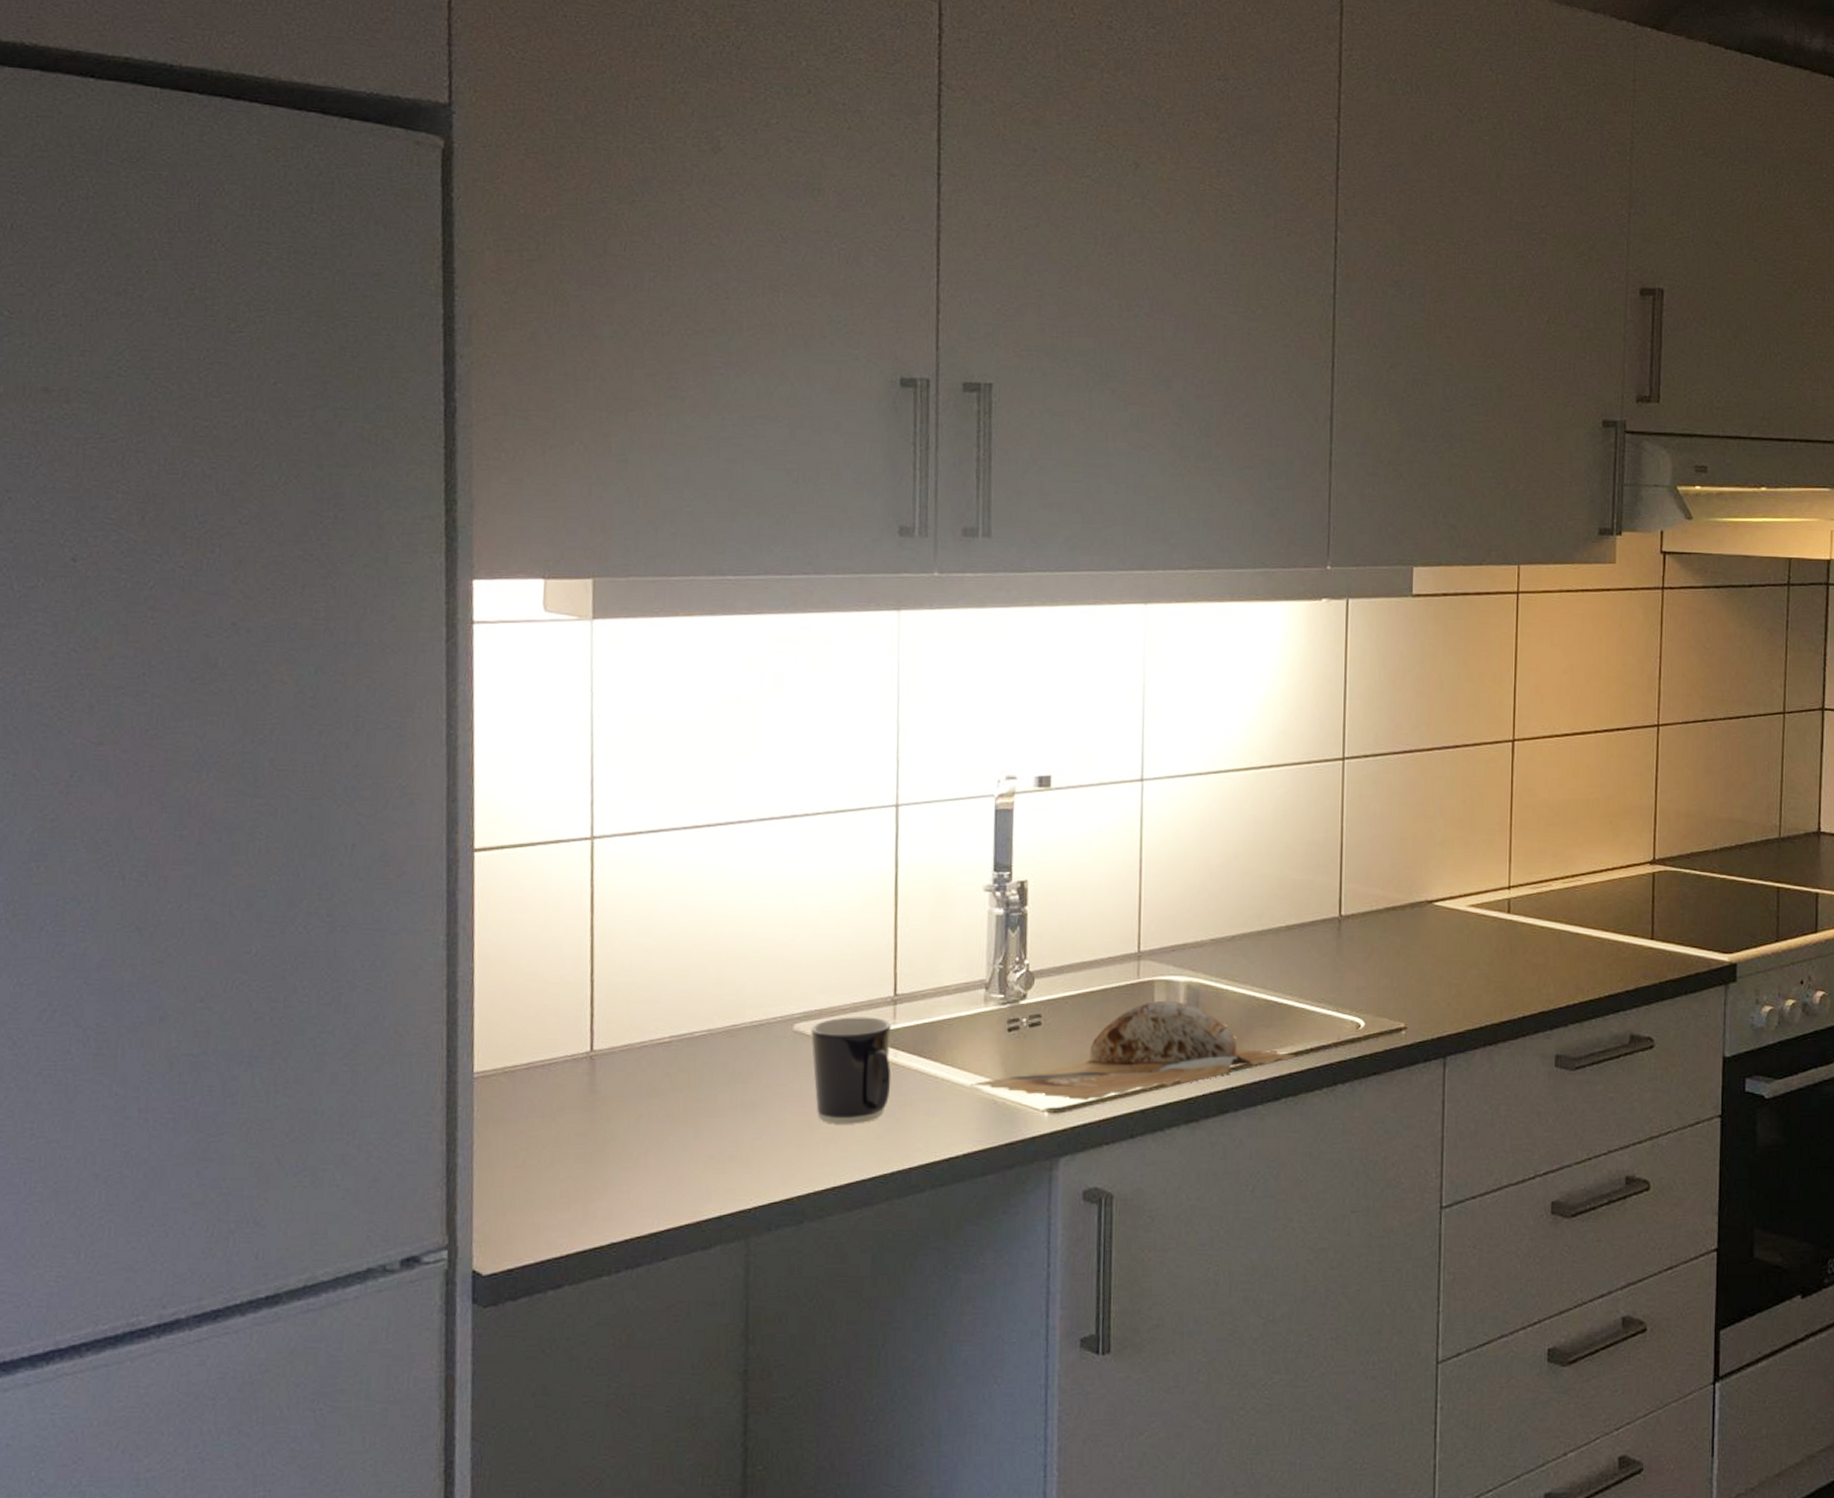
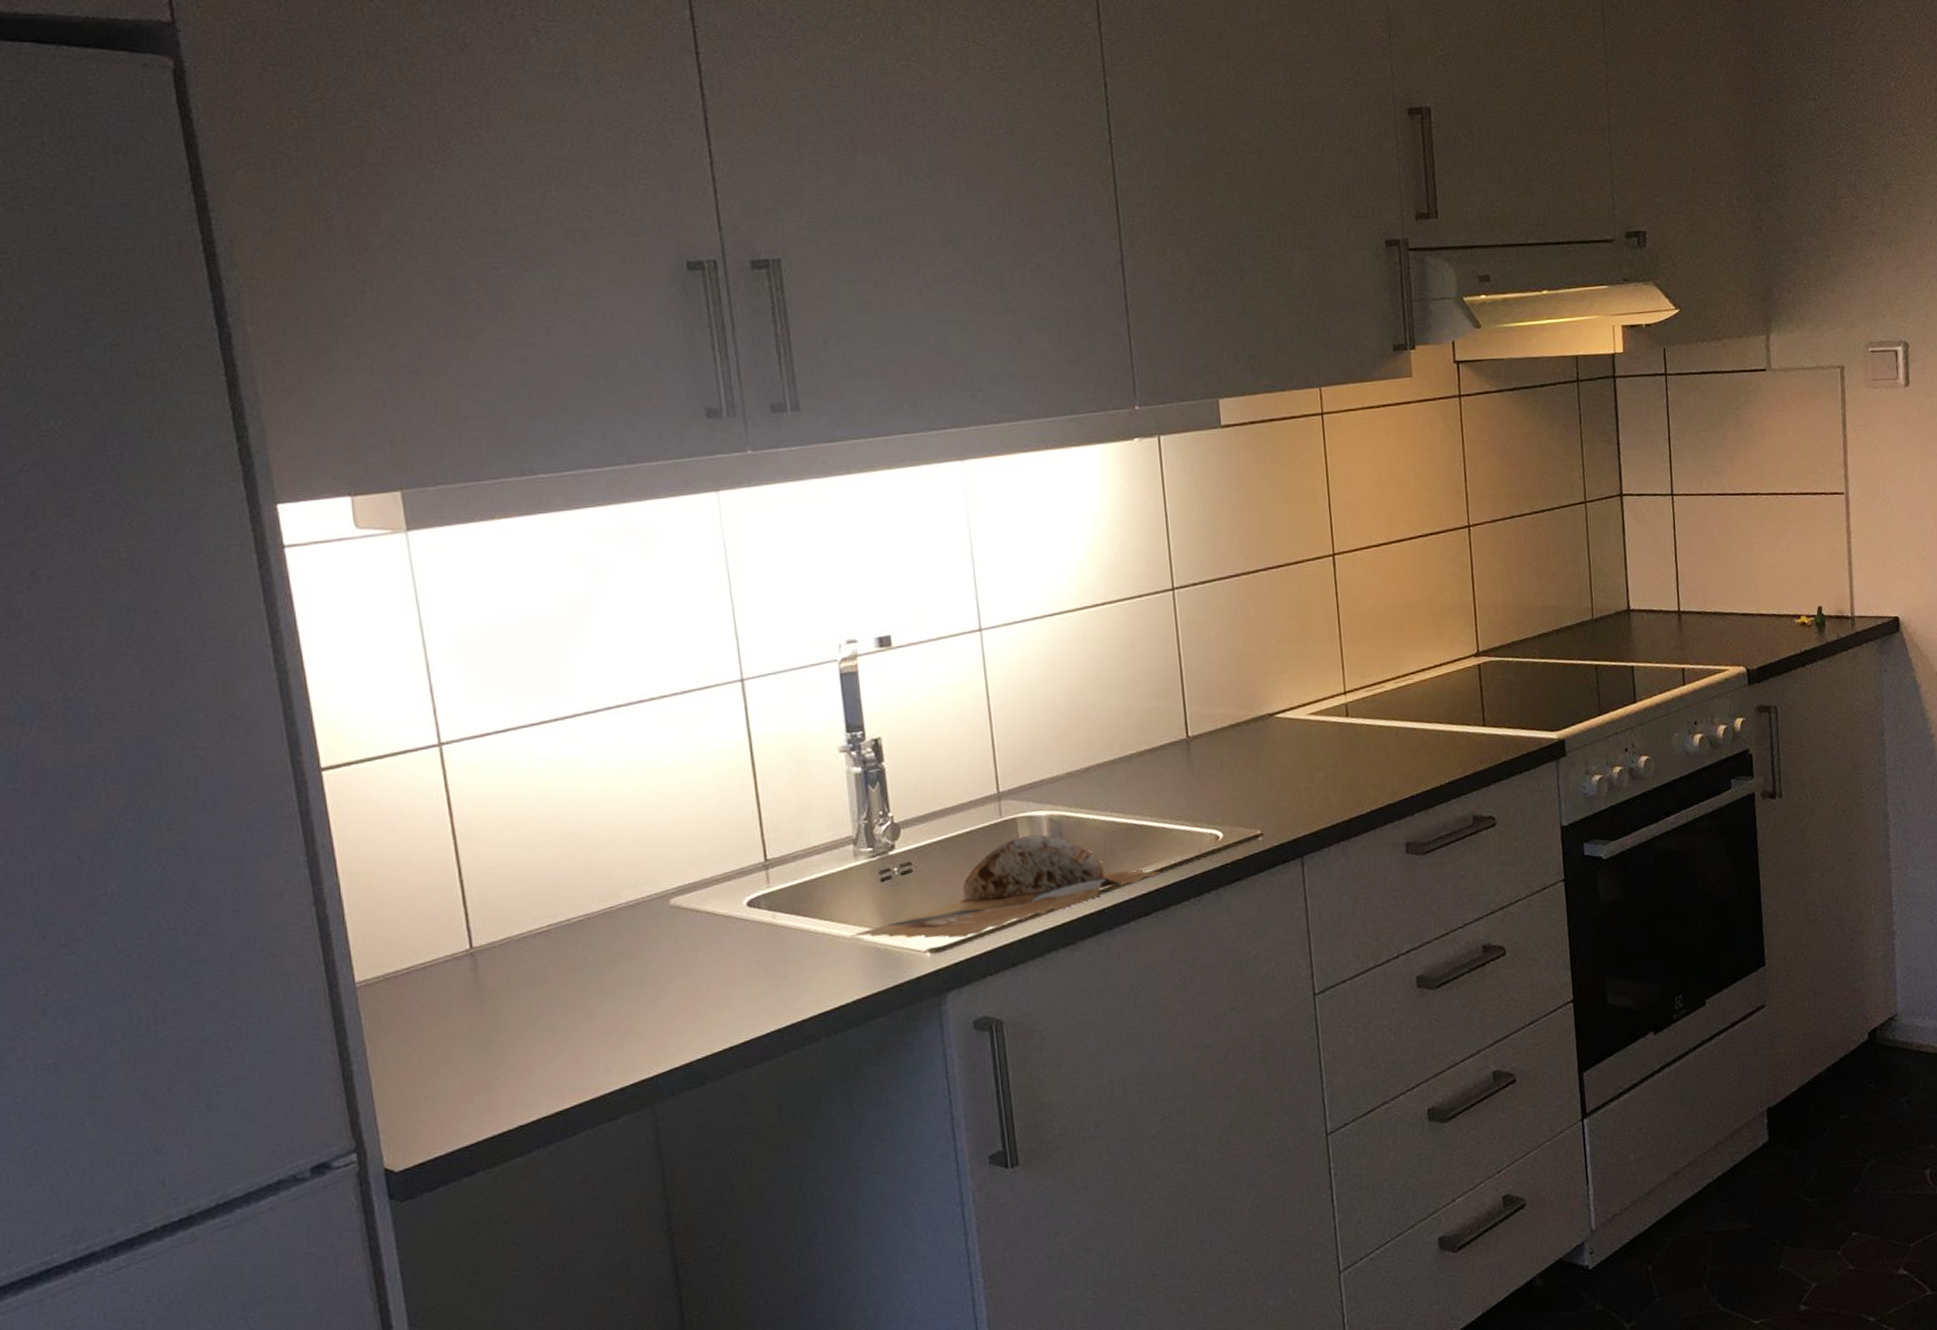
mug: present [810,1017,892,1124] -> none [687,883,774,989]

